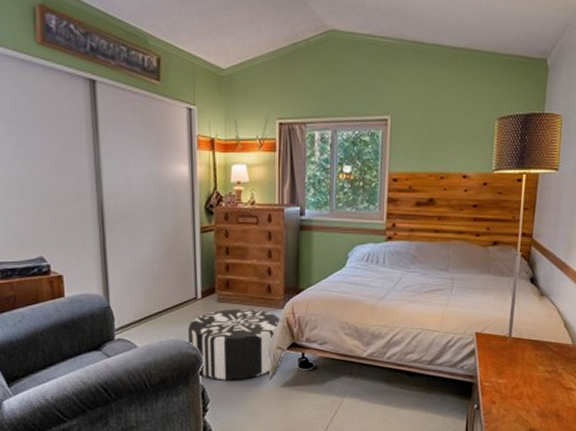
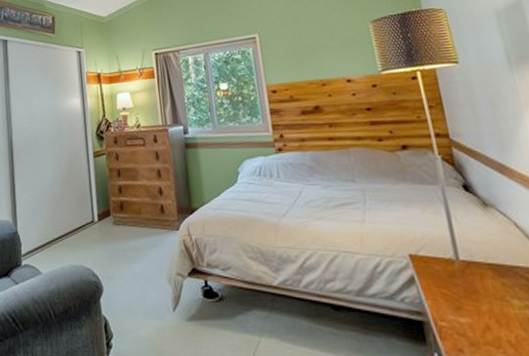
pouf: present [187,309,283,380] -> none [87,231,185,312]

